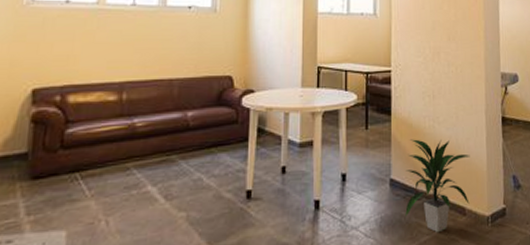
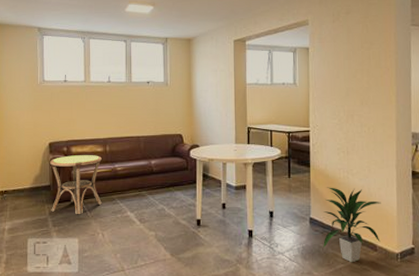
side table: none [25,106,114,195] -> present [49,155,102,215]

